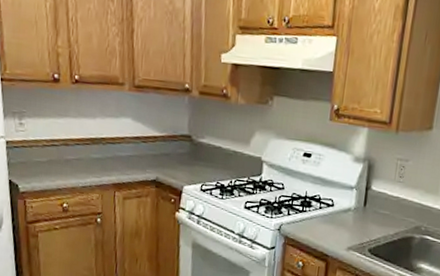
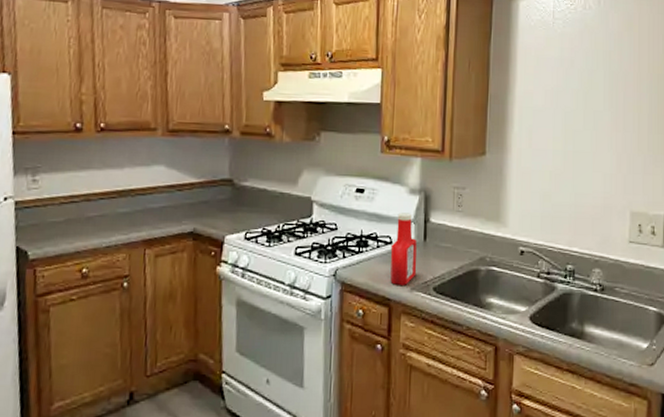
ketchup bottle: none [329,178,357,245] -> present [390,212,417,285]

